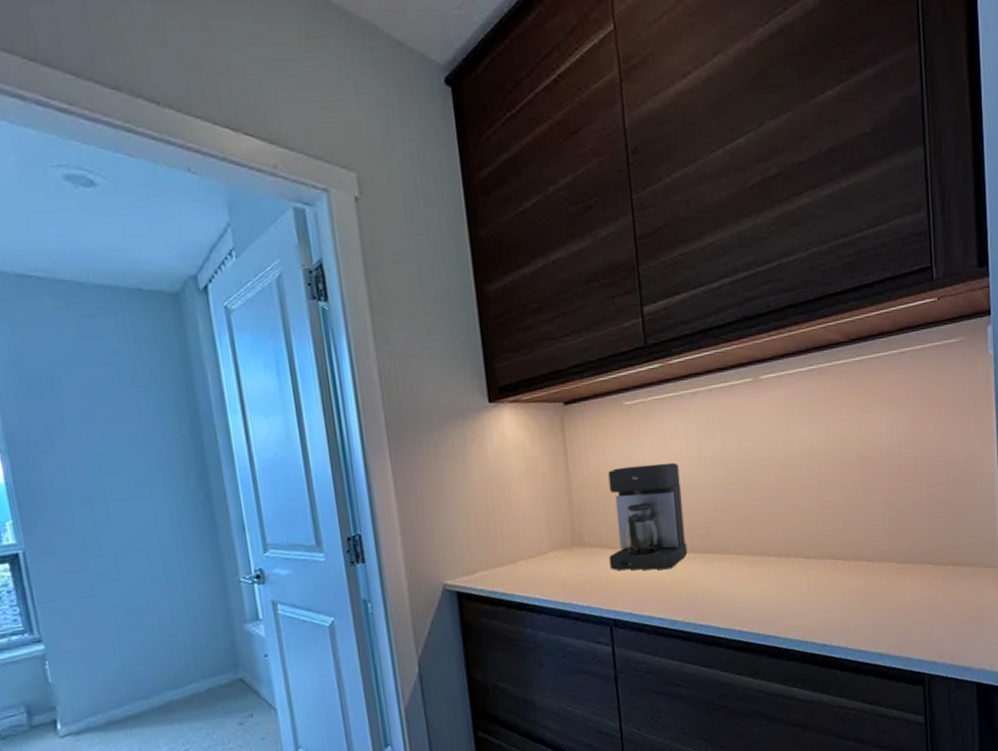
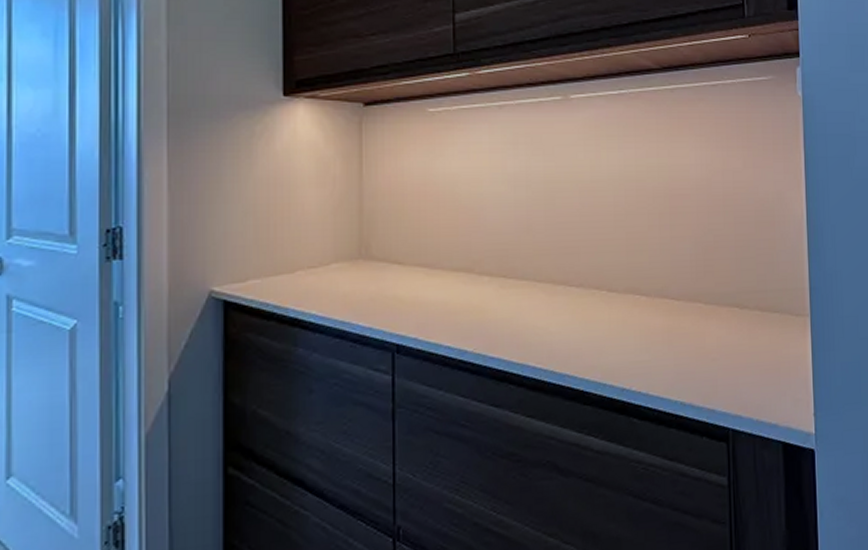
coffee maker: present [608,462,688,571] -> none [397,176,483,293]

